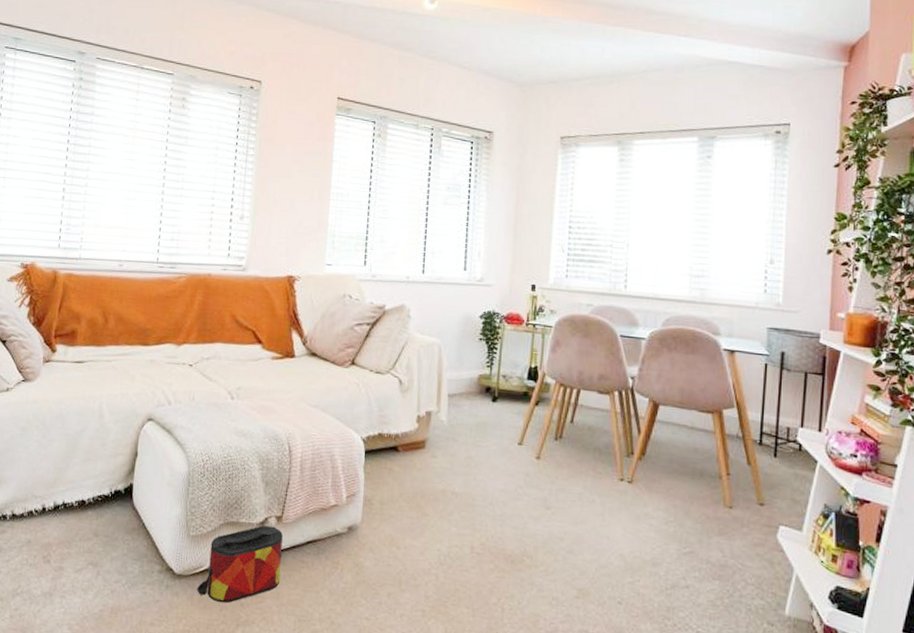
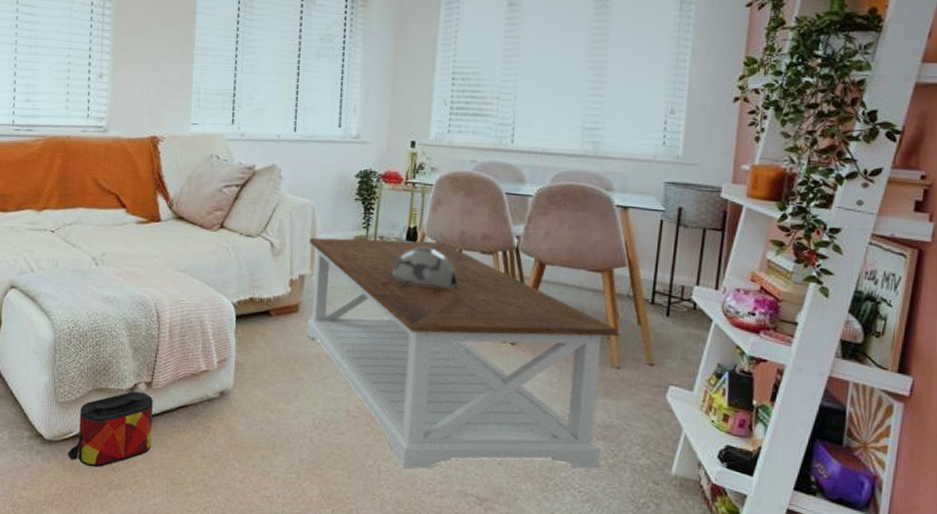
coffee table: none [432,375,728,609] -> present [306,237,617,469]
decorative bowl: none [514,386,577,428] -> present [392,247,459,290]

